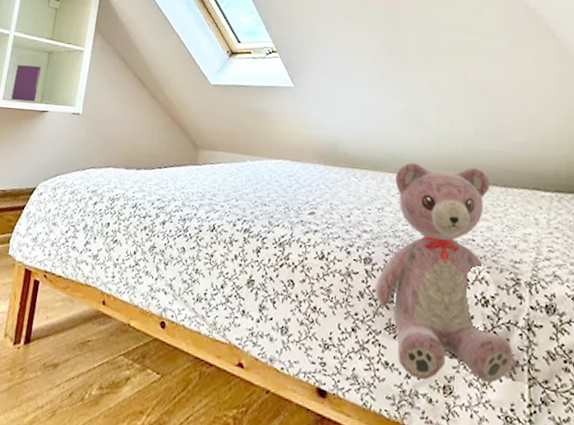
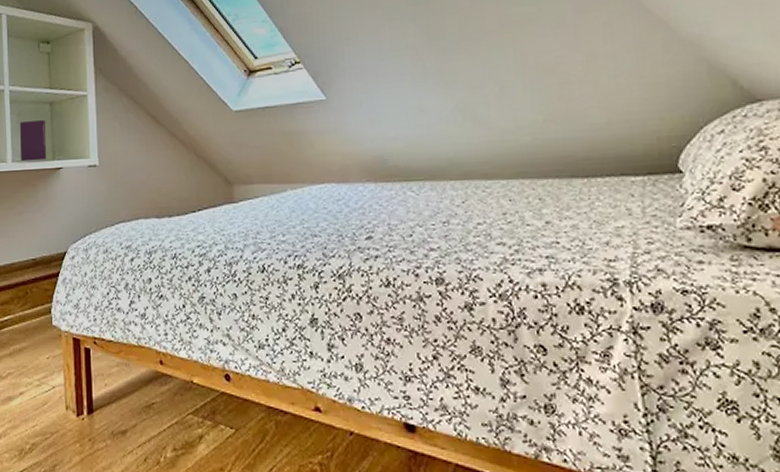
teddy bear: present [374,162,514,383] -> none [451,161,621,402]

